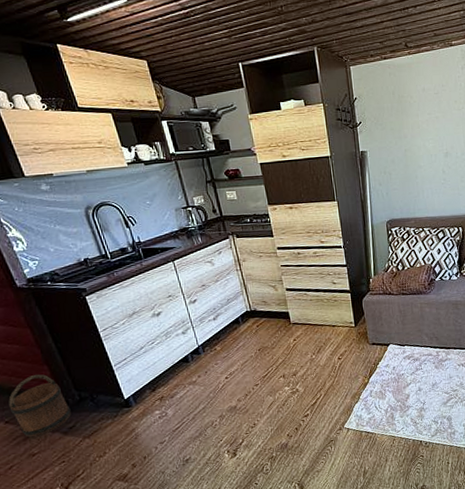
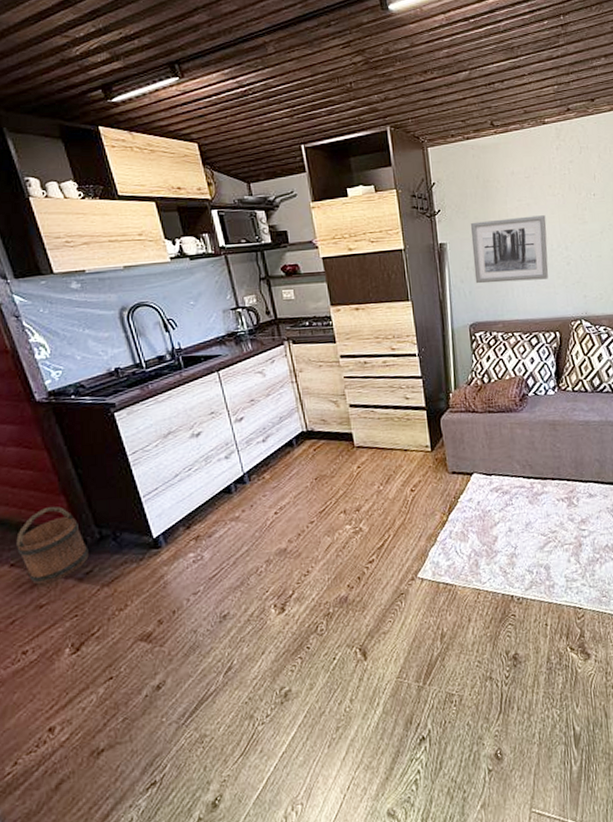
wall art: none [387,127,454,186] -> present [470,215,549,284]

